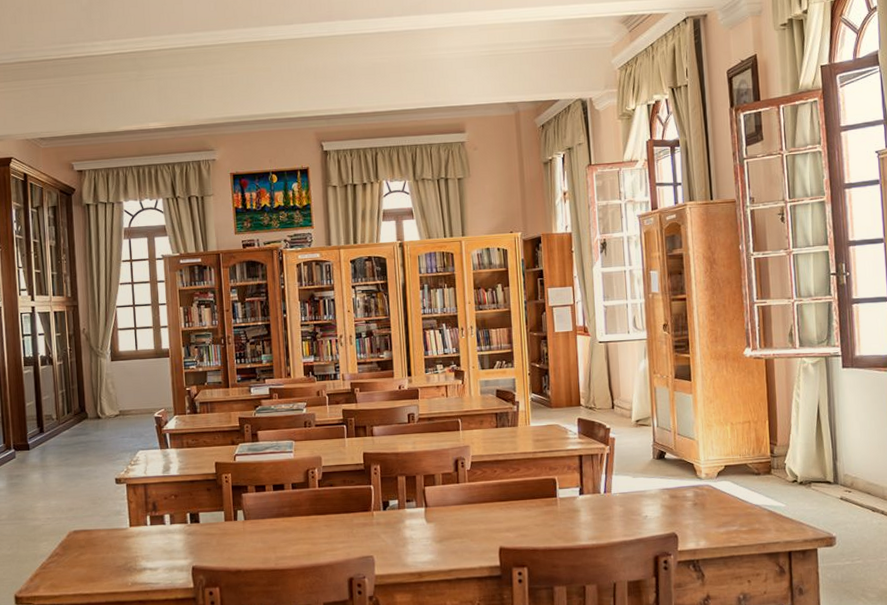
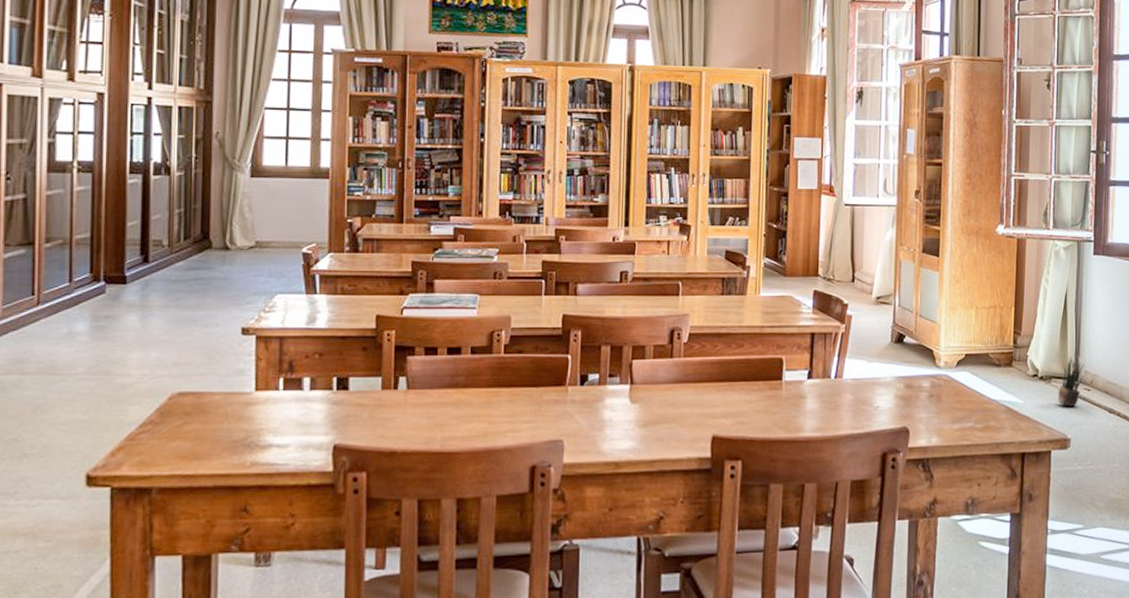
potted plant: none [819,462,843,508] -> present [1057,357,1085,407]

